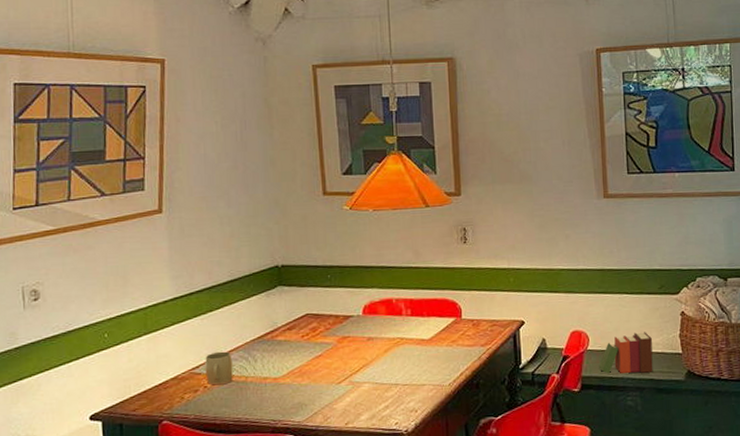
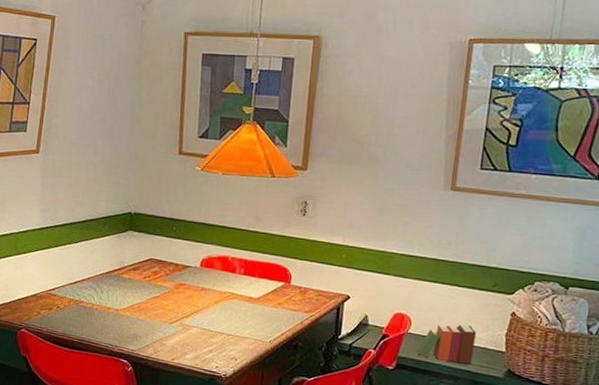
mug: present [205,351,233,386] -> none [59,279,83,308]

